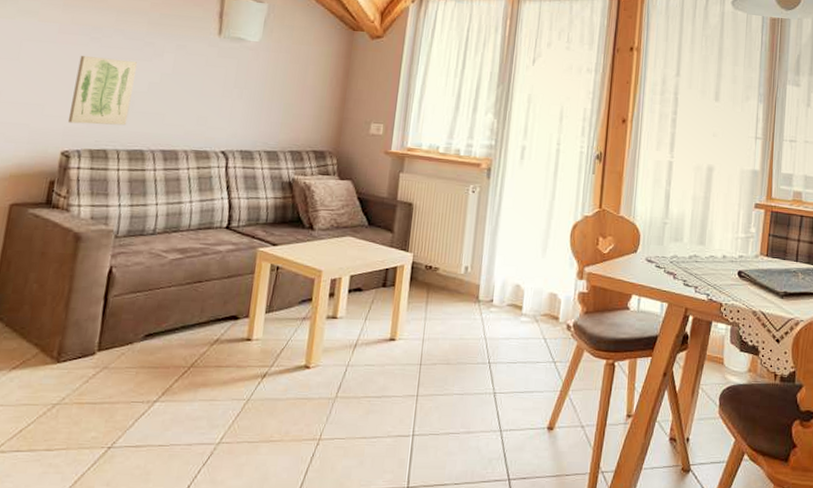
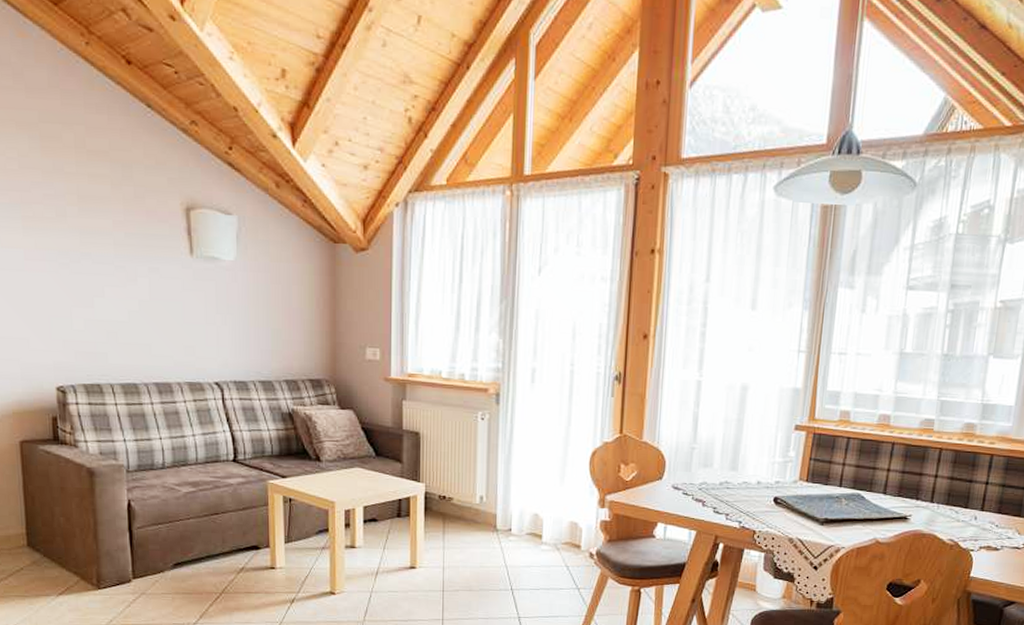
wall art: present [67,56,137,126] -> none [52,284,115,358]

